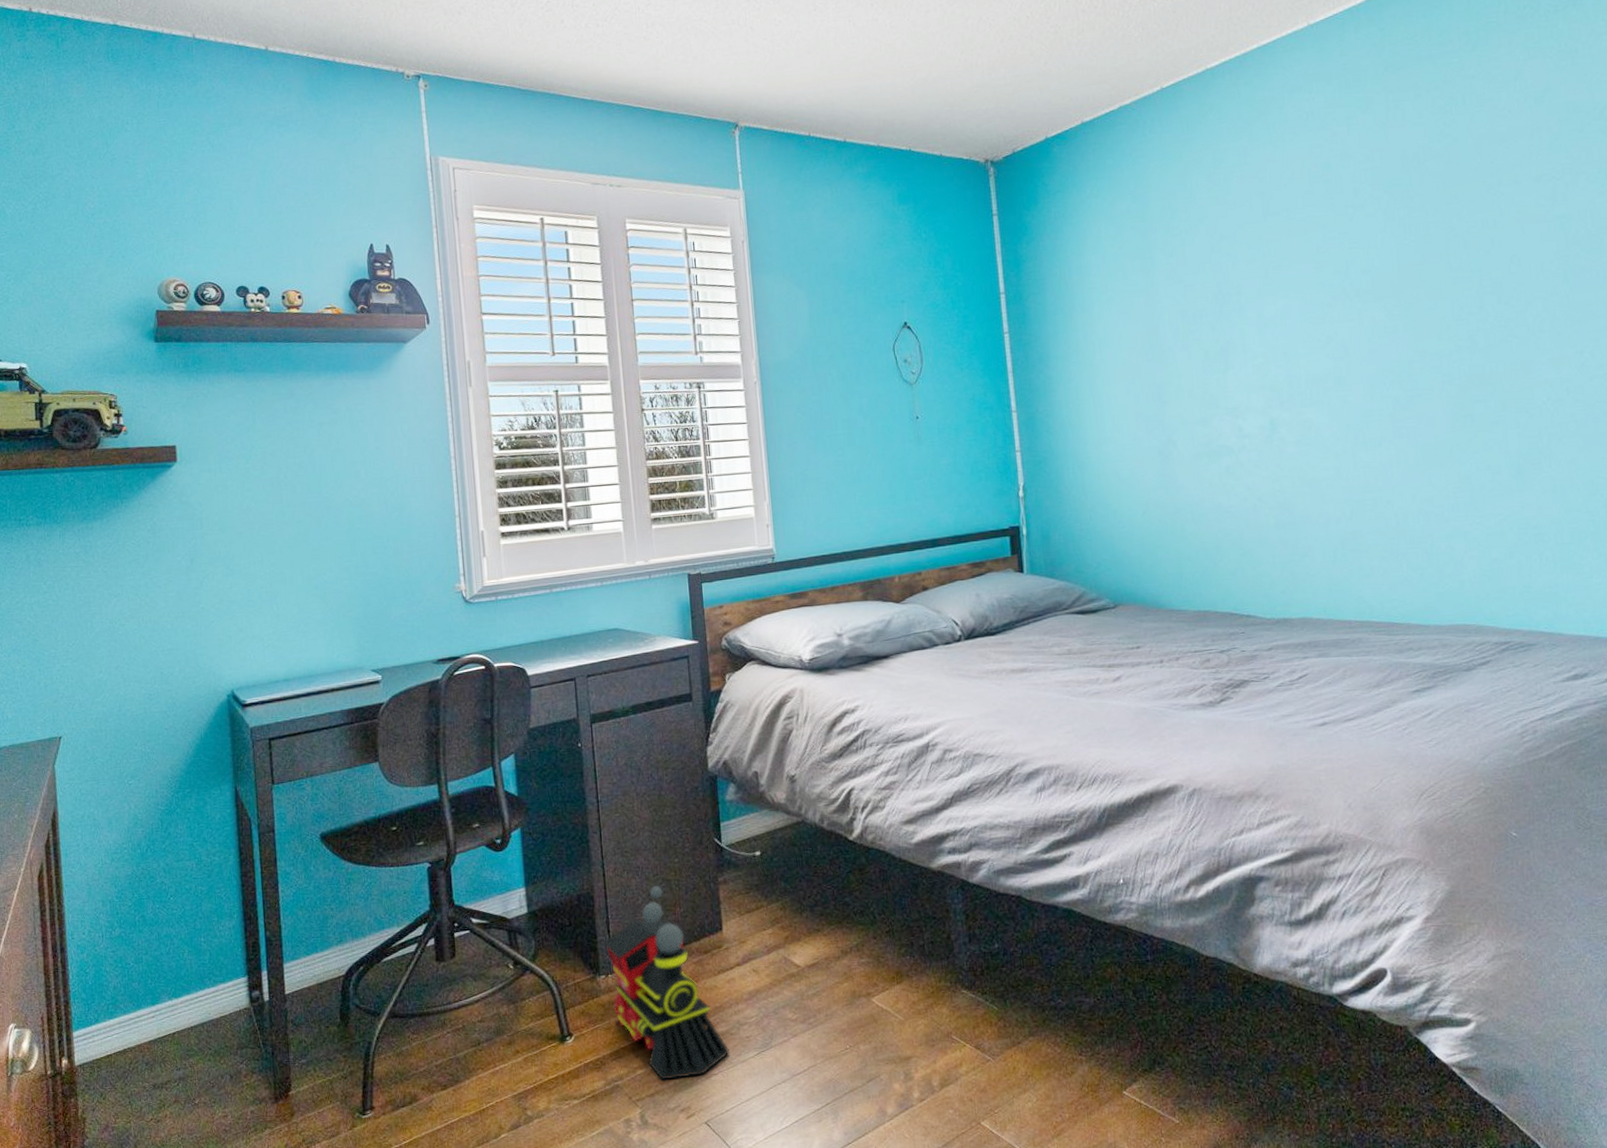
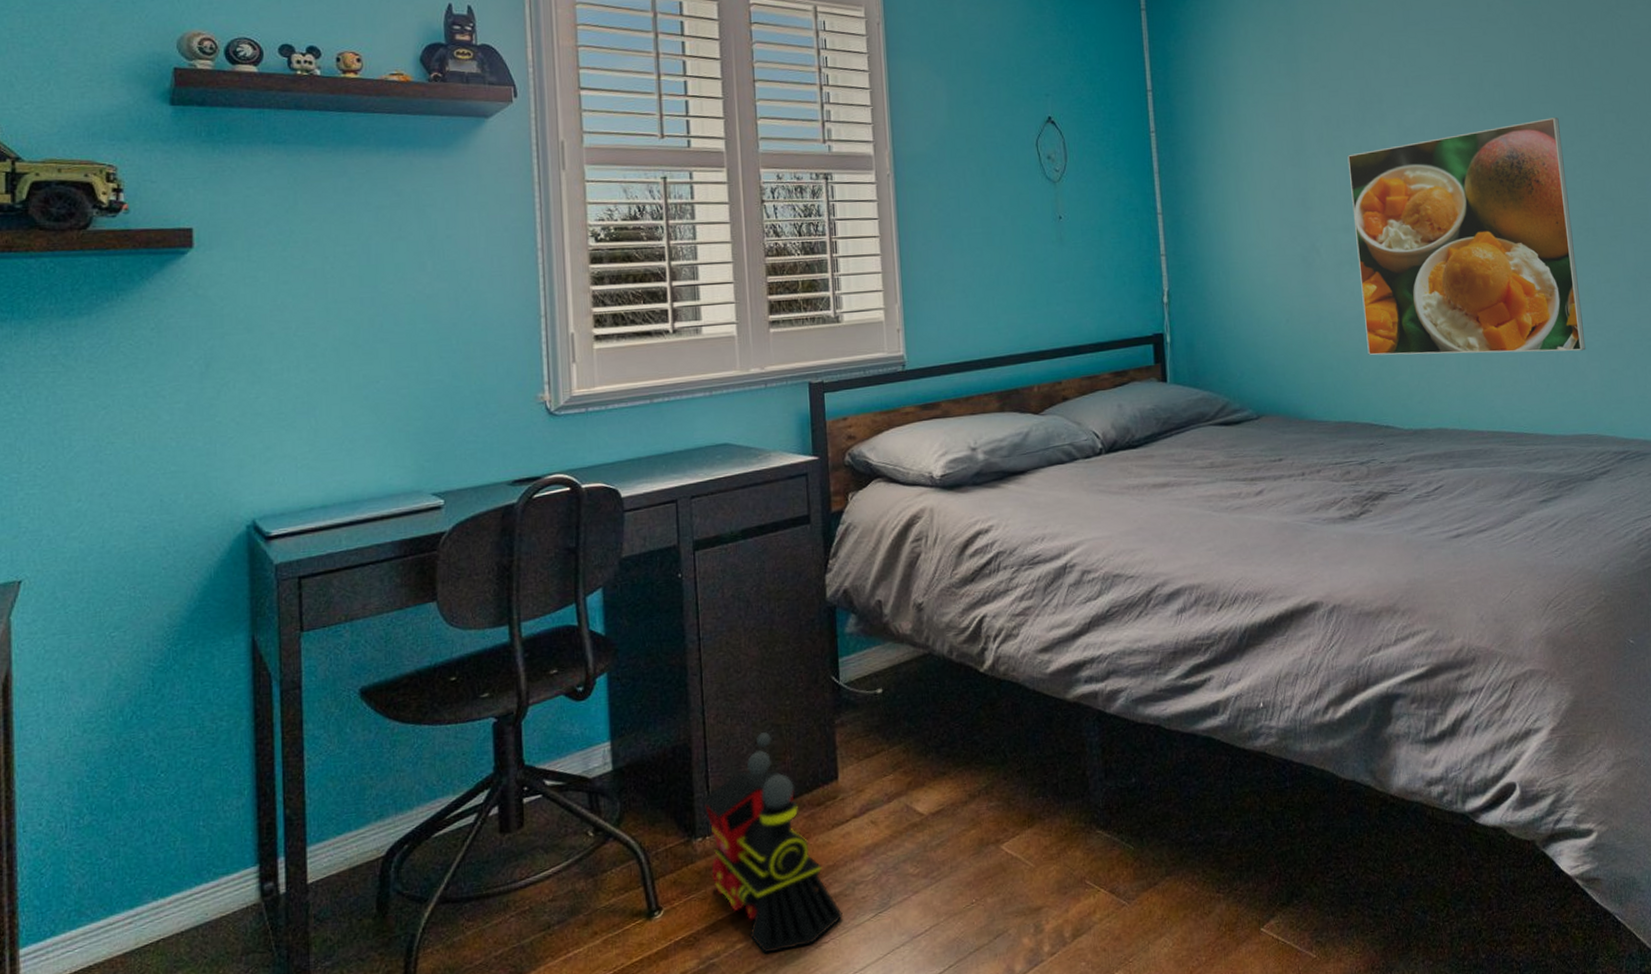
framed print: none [1204,302,1464,546] -> present [1347,117,1586,356]

